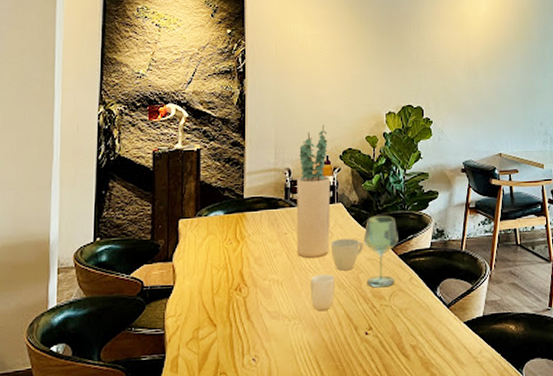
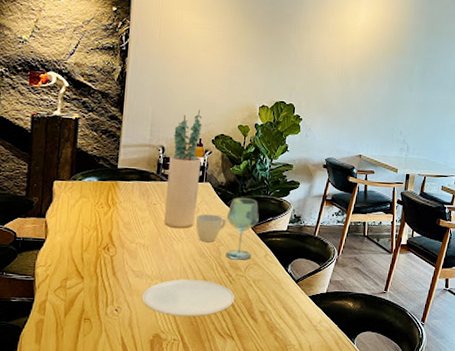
plate: none [280,314,382,361] -> present [142,279,235,317]
cup: present [311,274,335,312] -> none [173,243,197,275]

